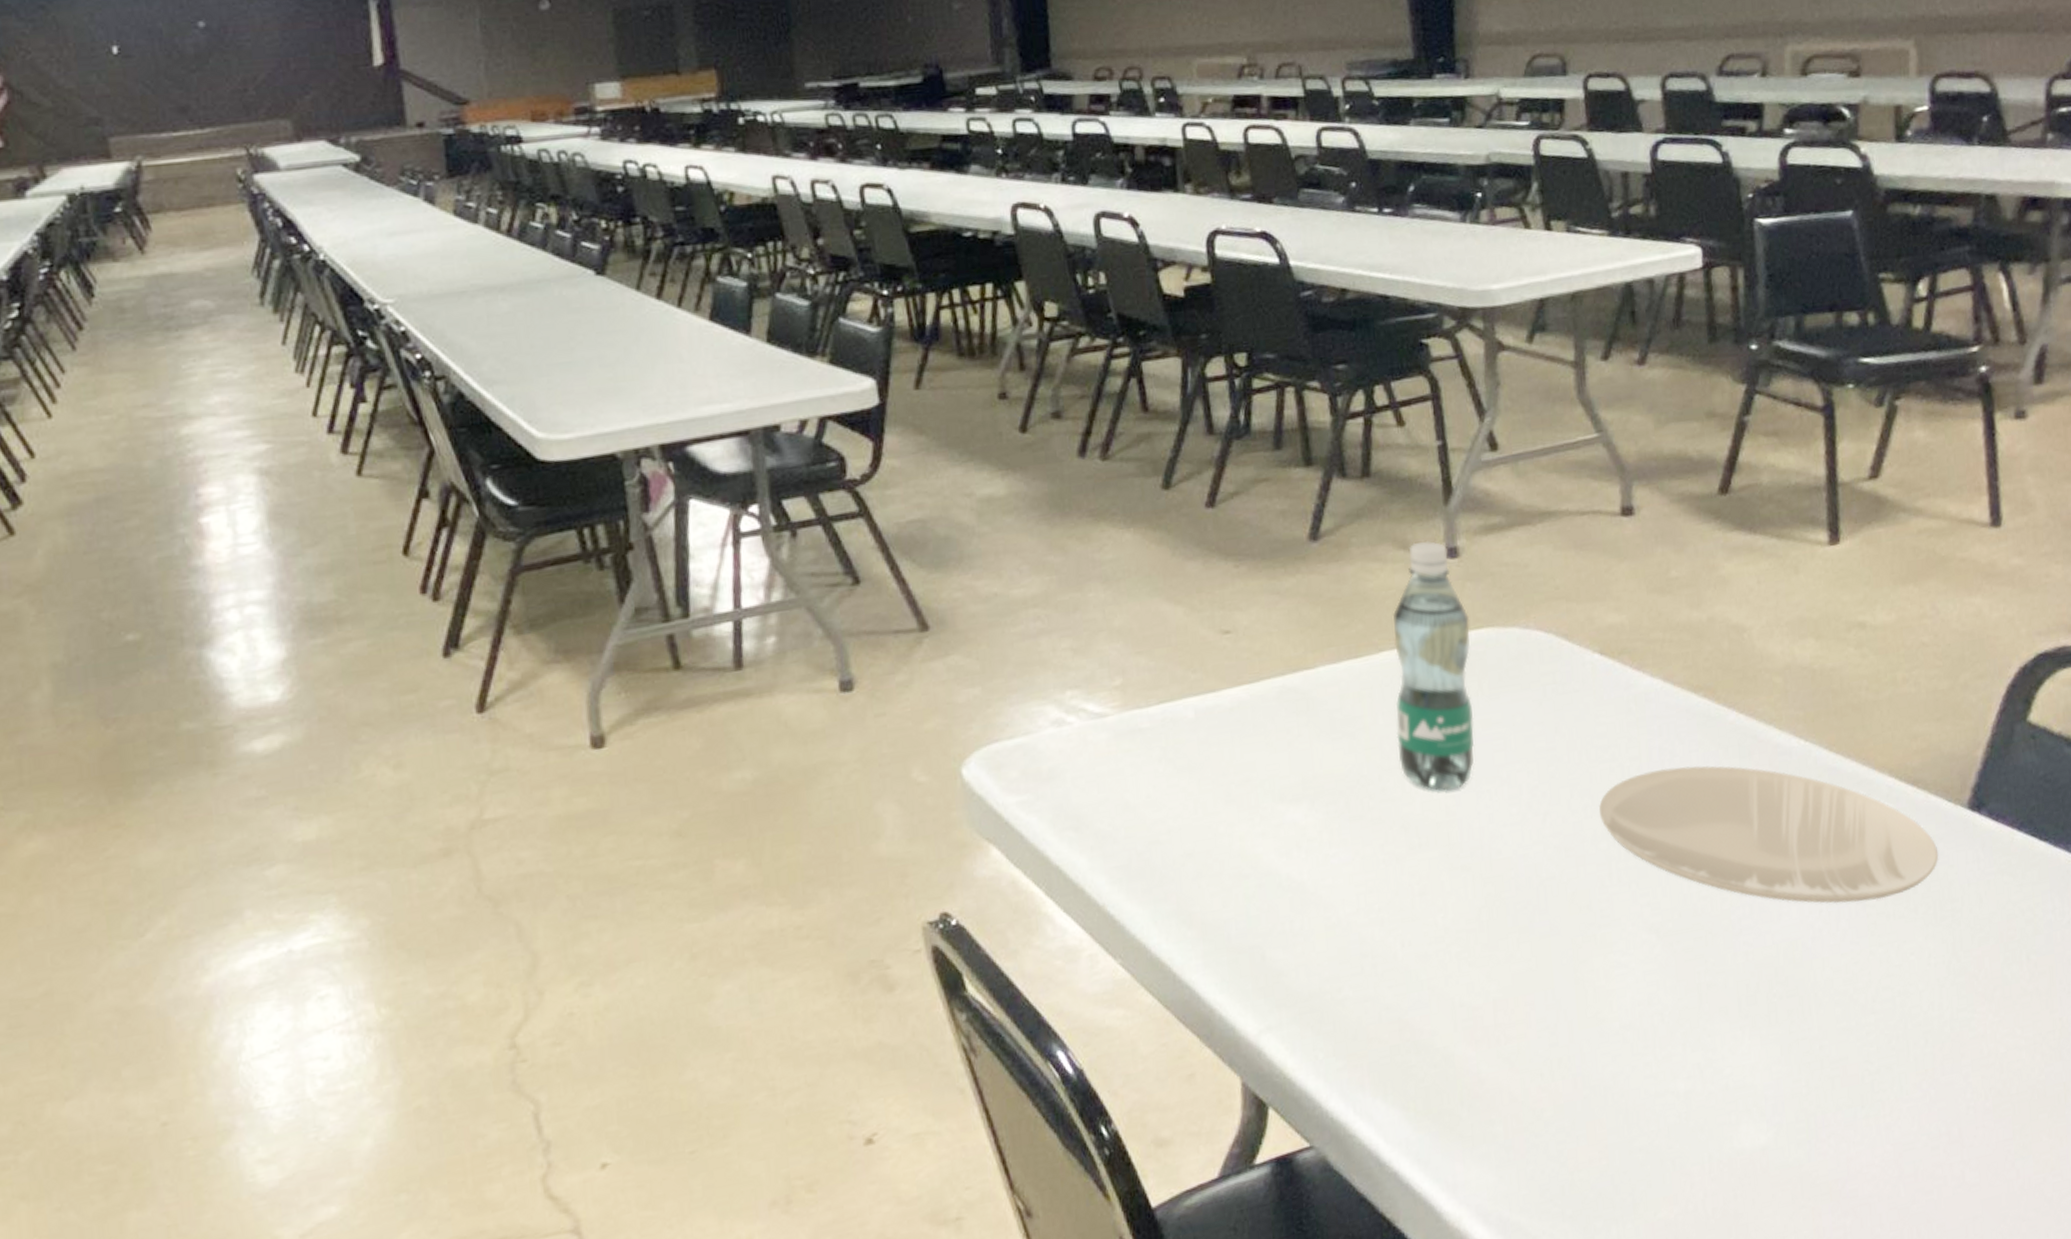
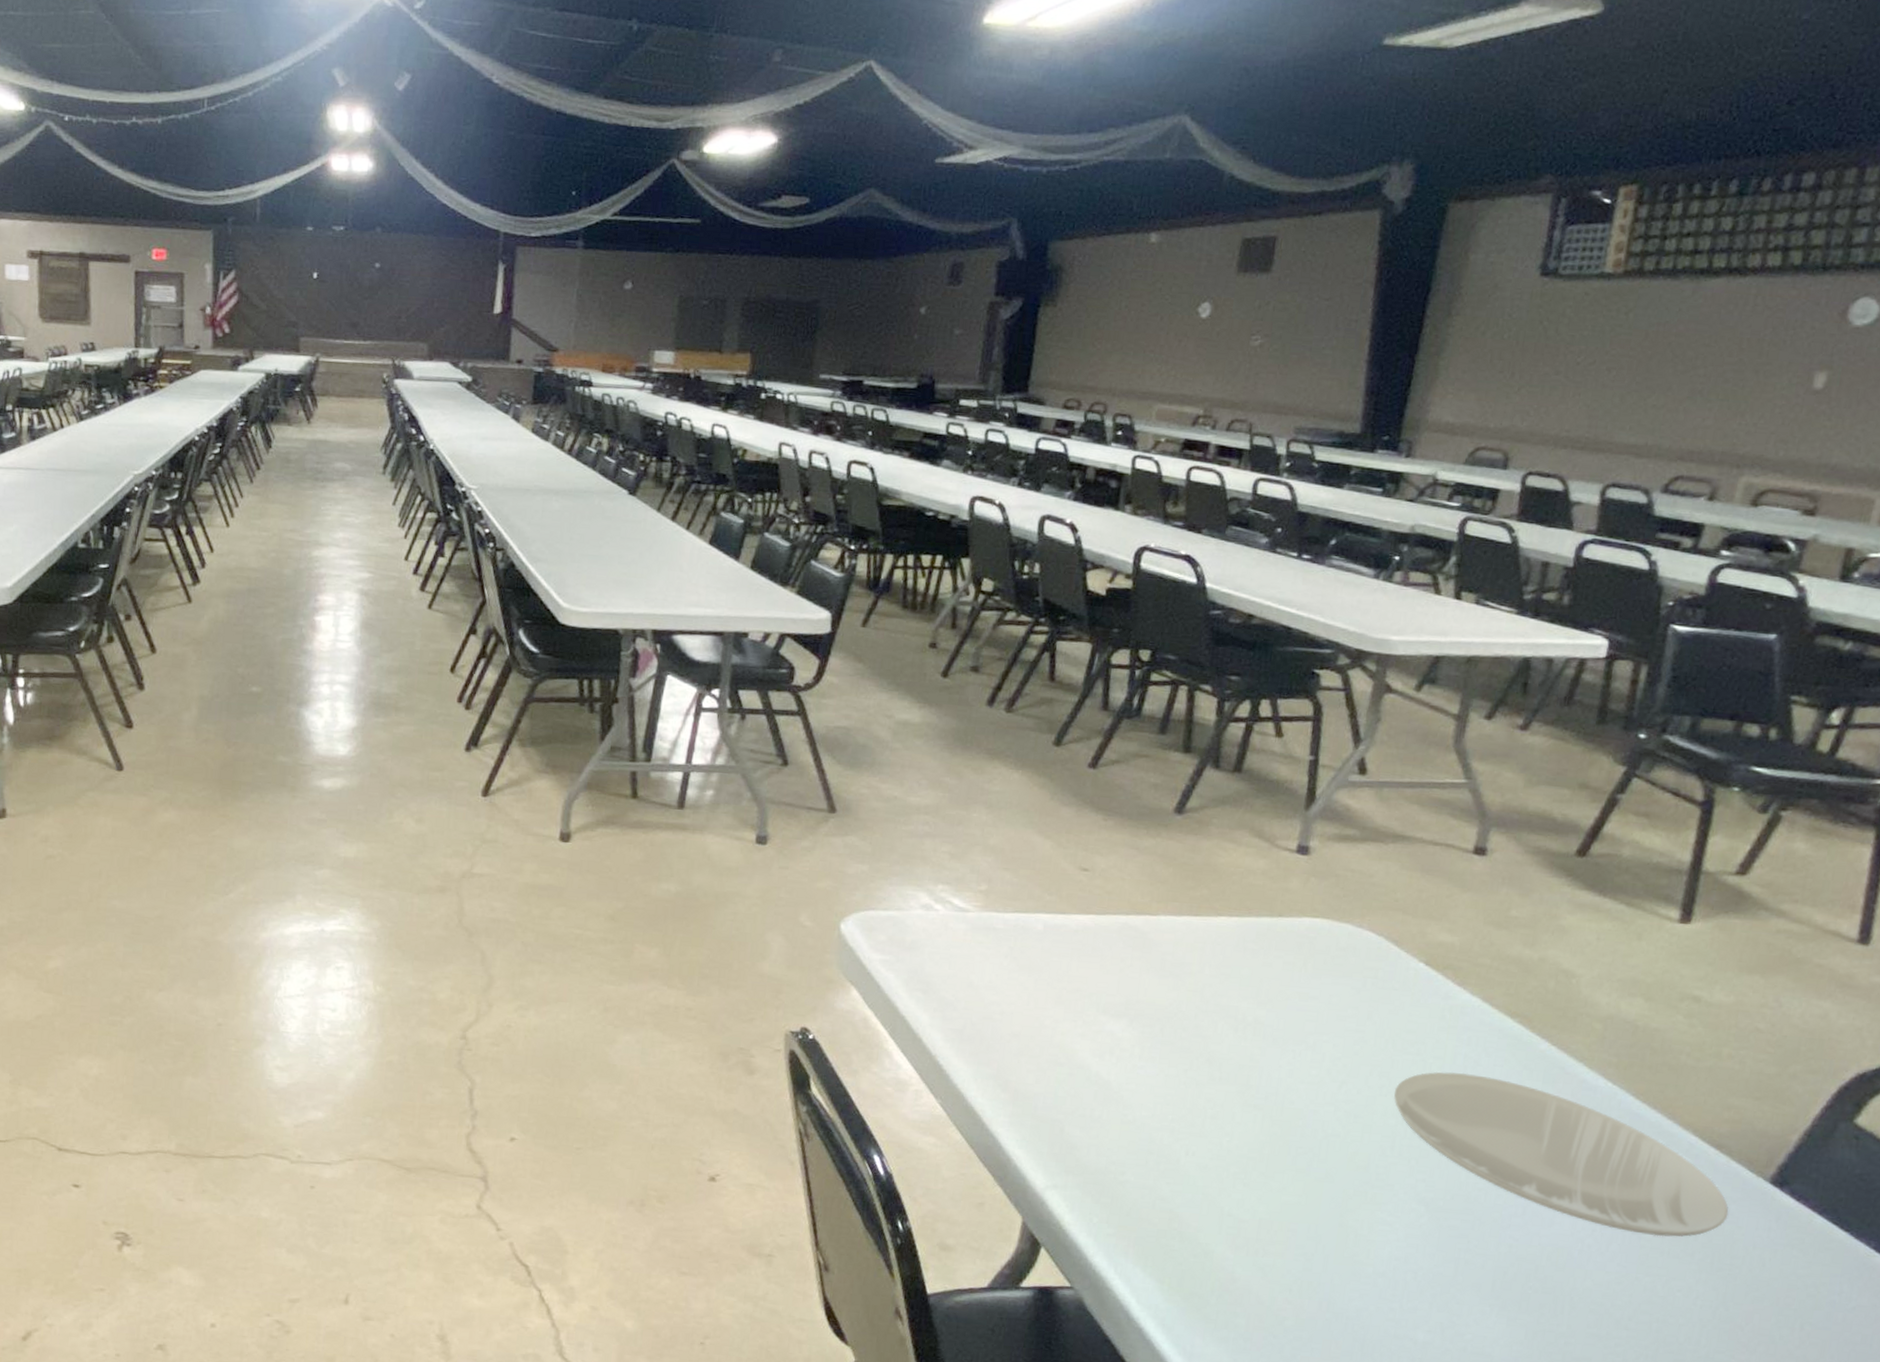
bottle: present [1392,540,1475,791] -> none [1216,834,1308,1042]

